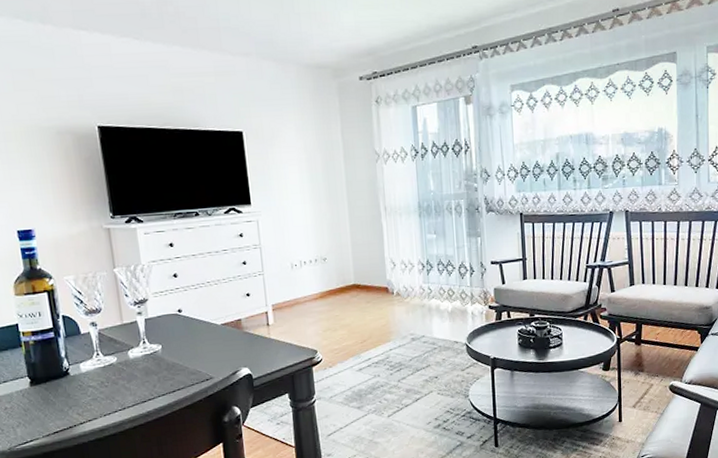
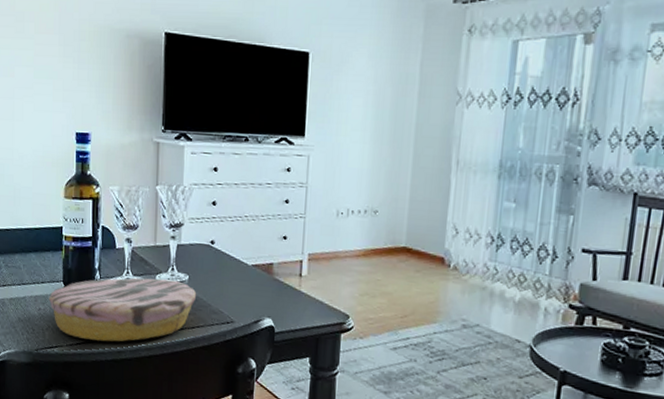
plate: none [14,352,173,428] -> present [48,277,197,342]

